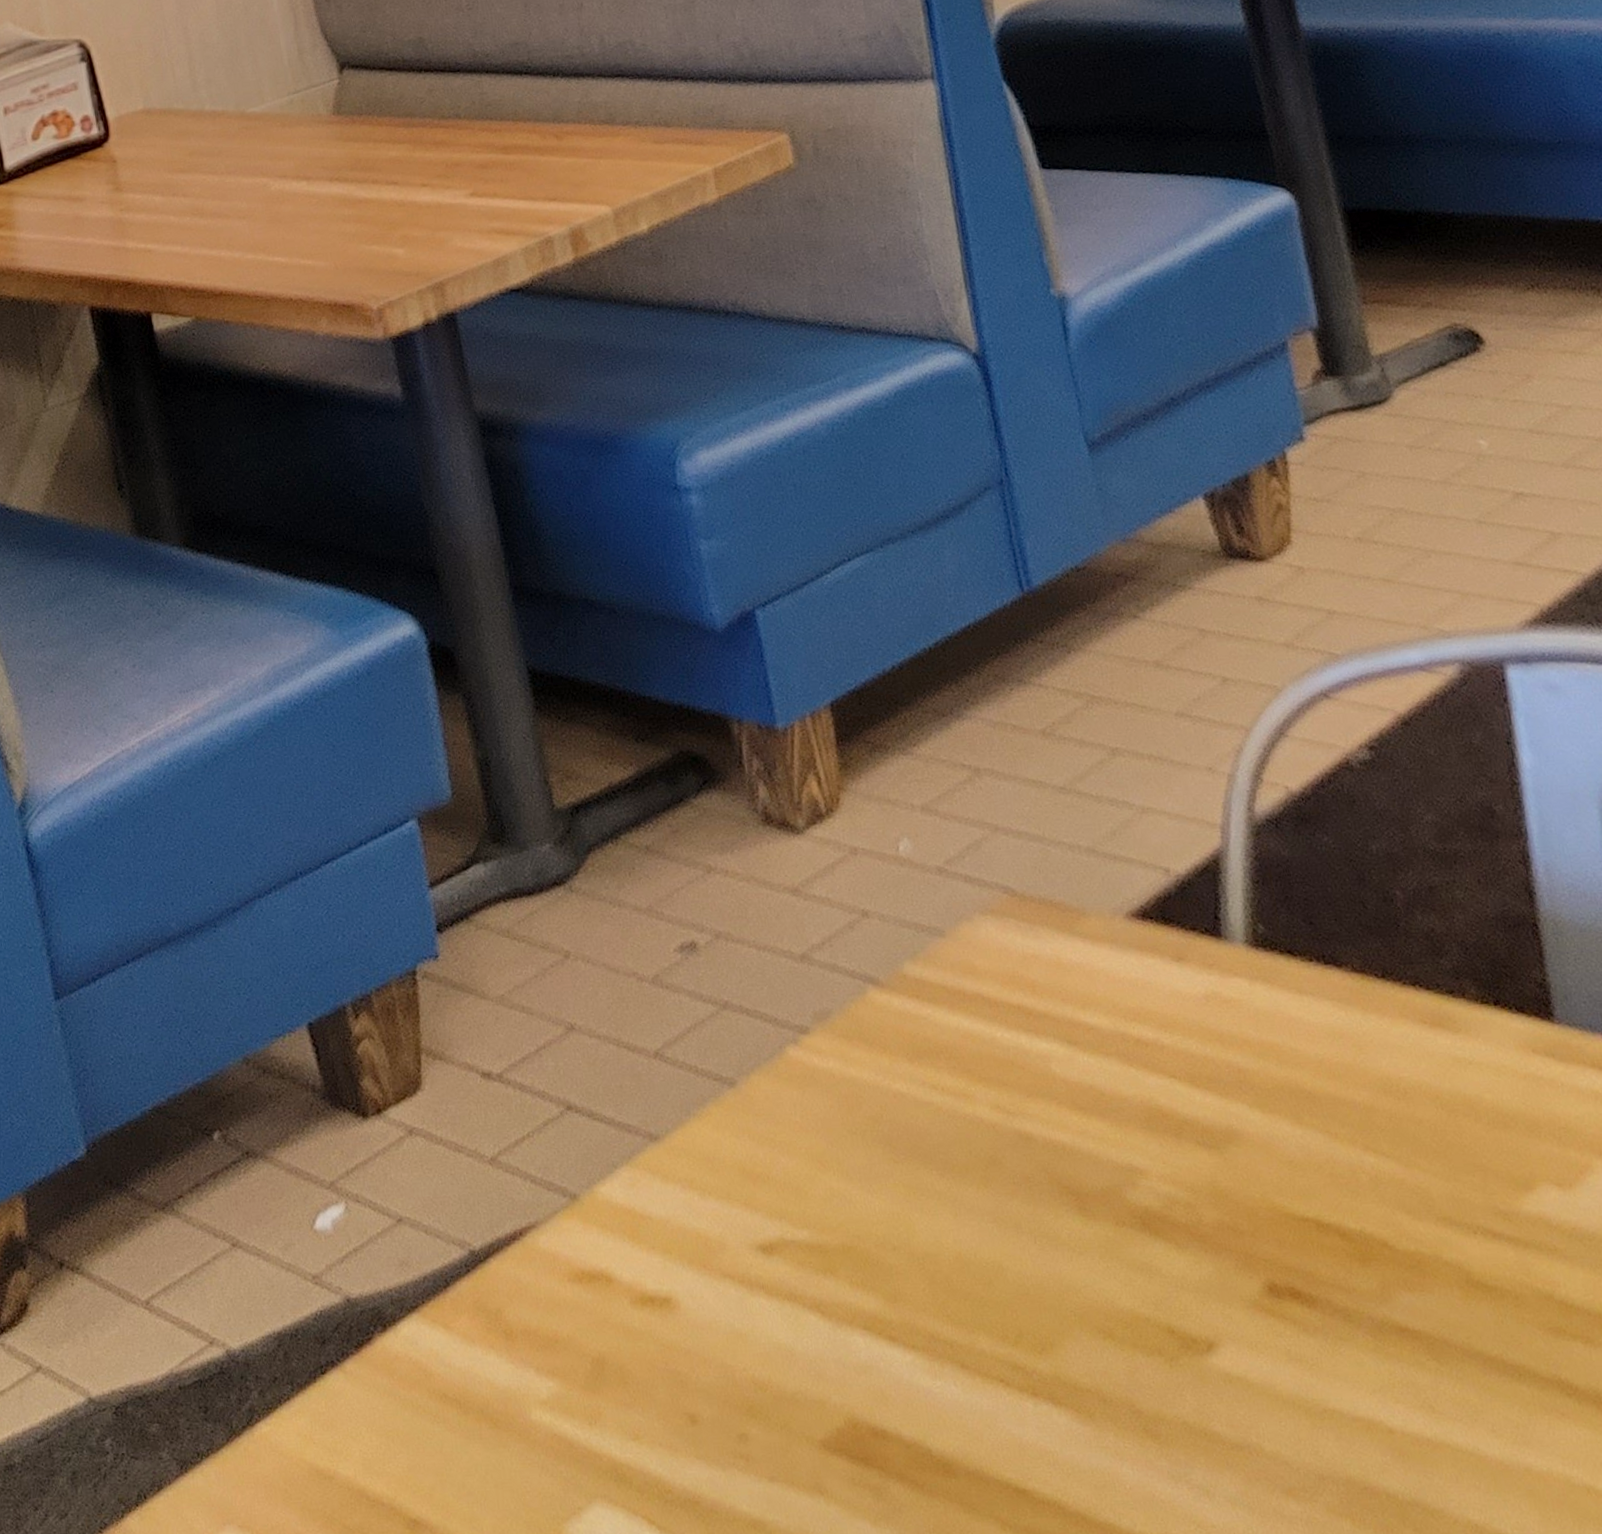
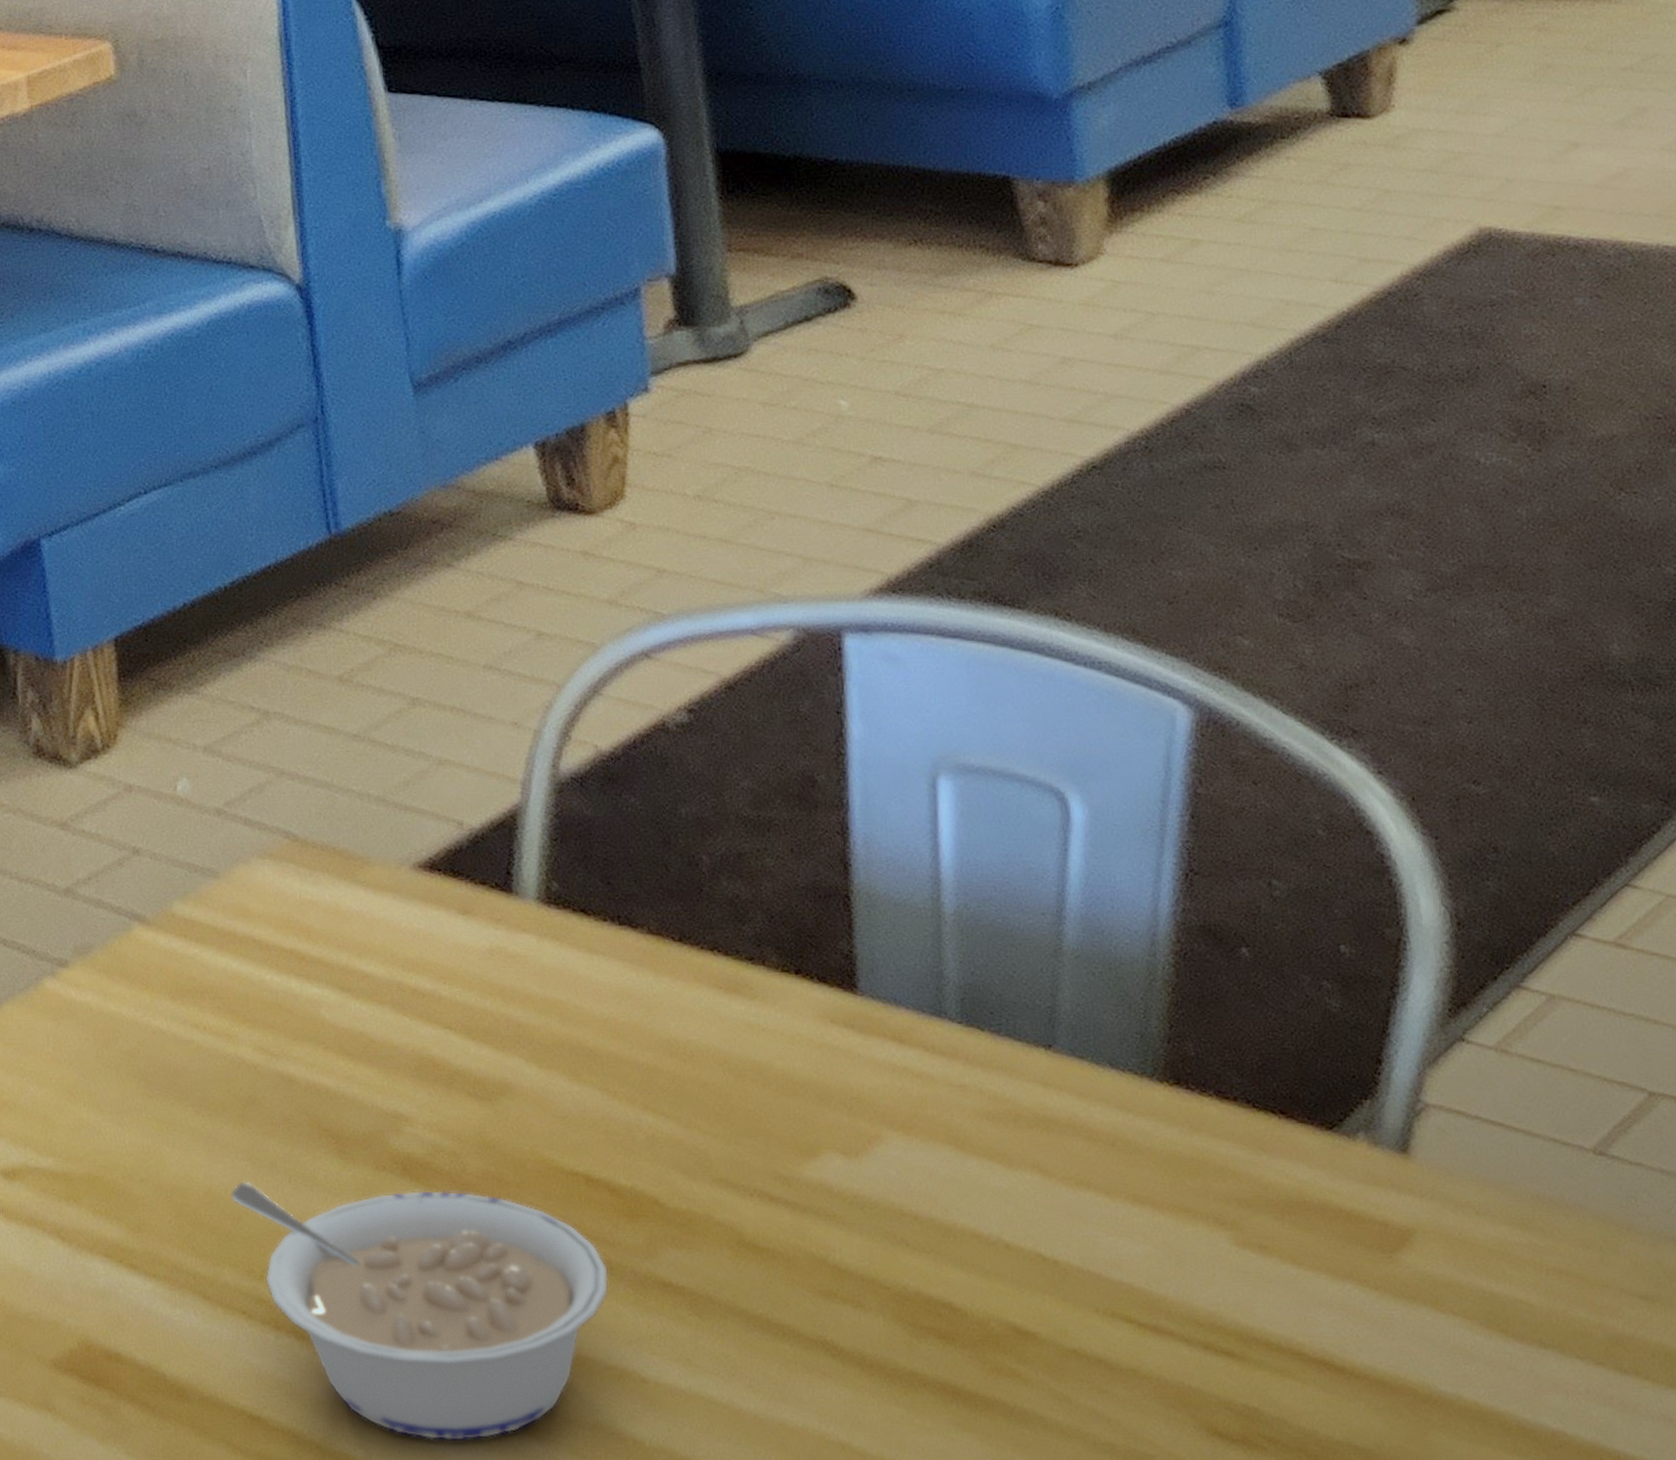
legume: none [979,1243,1349,1505] -> present [230,1181,610,1442]

